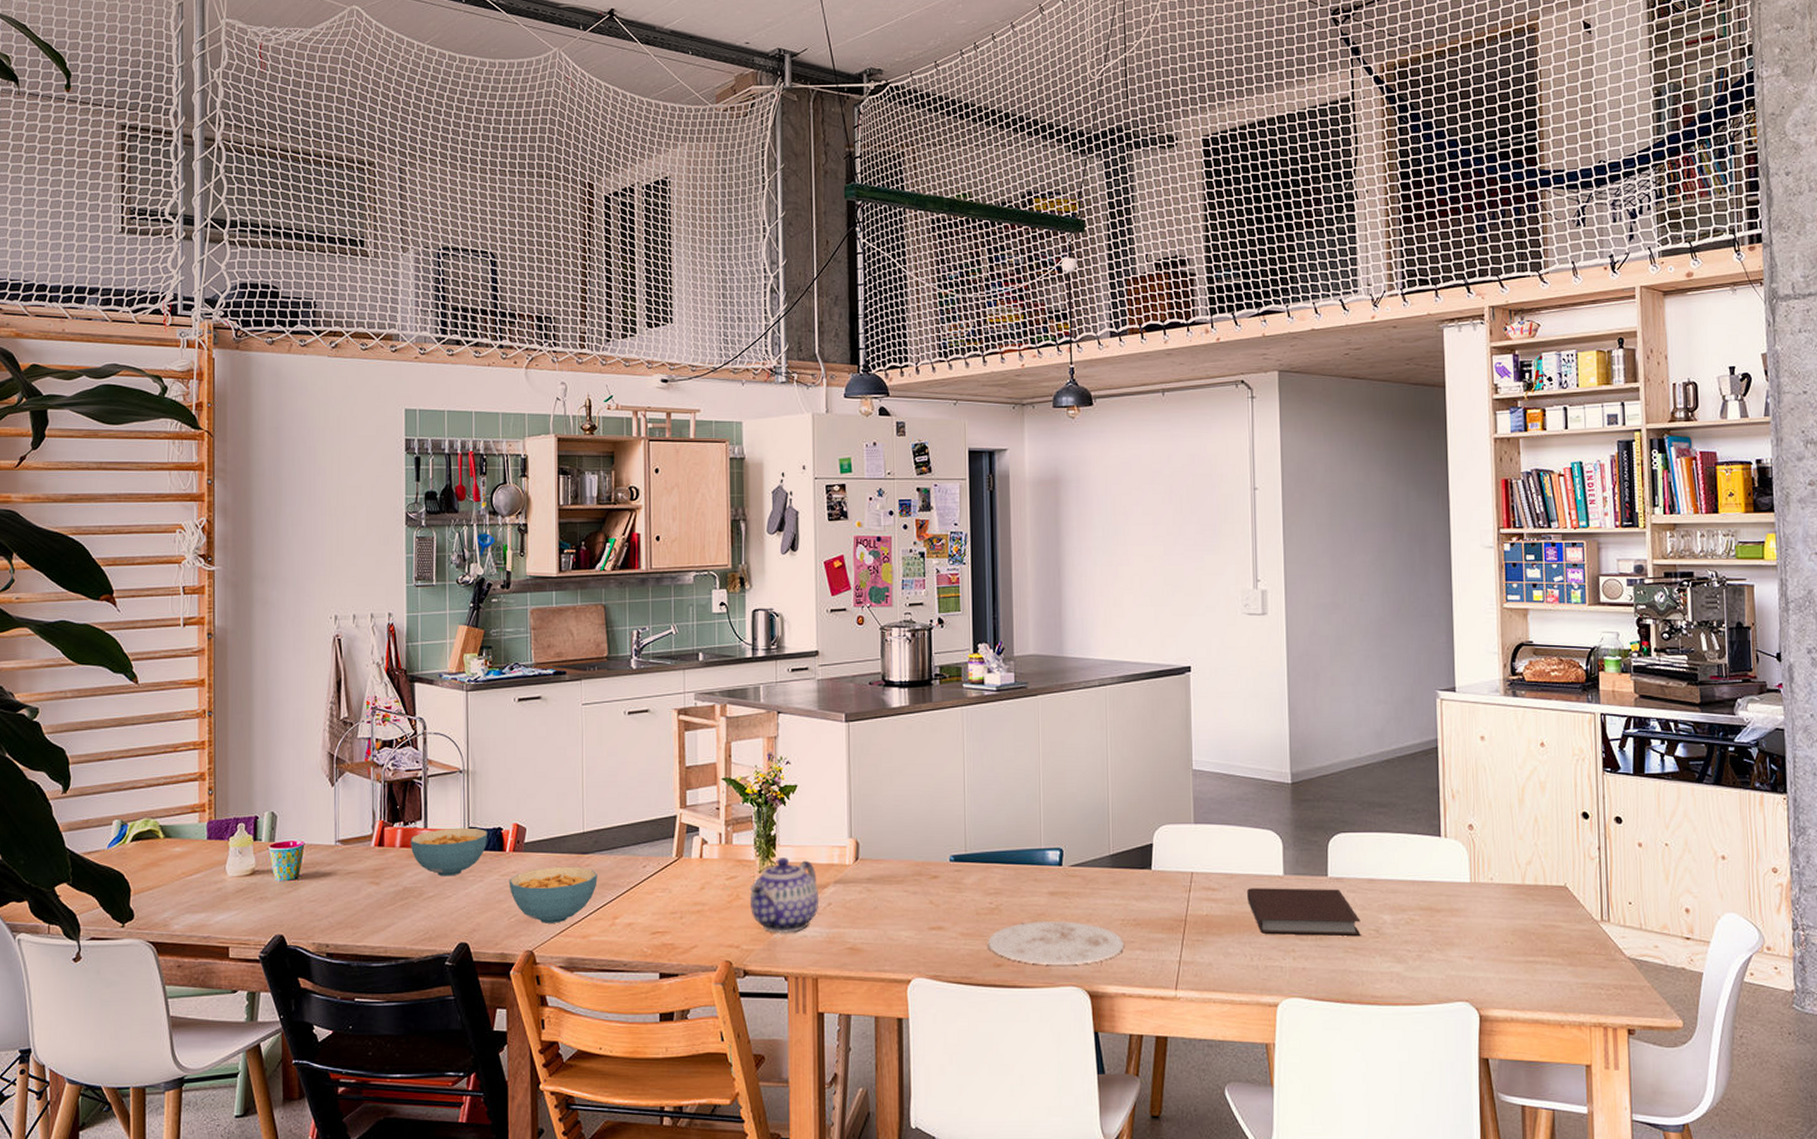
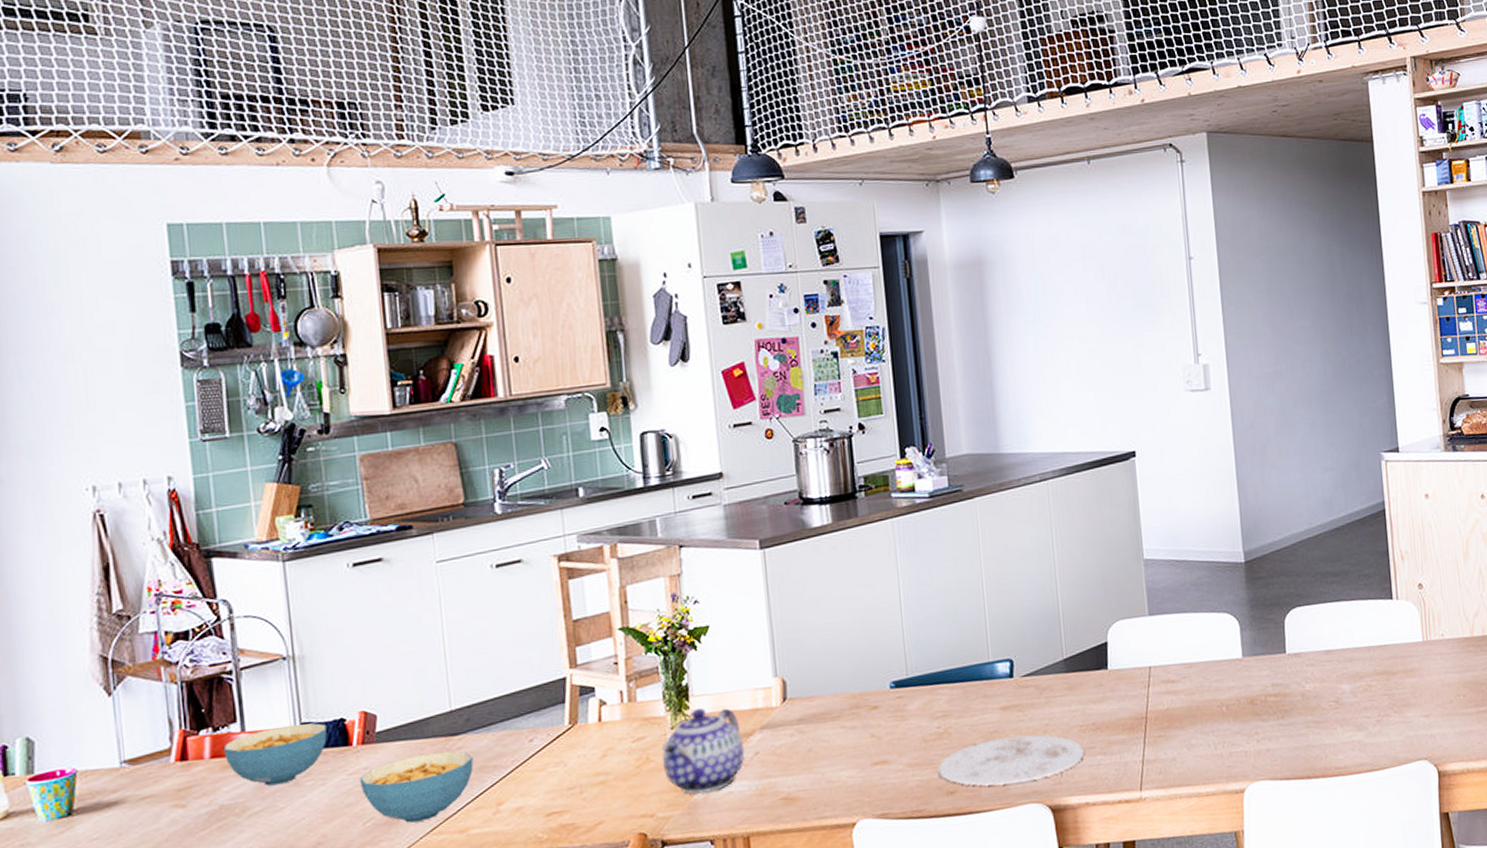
notebook: present [1247,888,1361,937] -> none [1207,664,1322,720]

